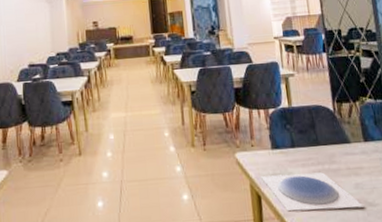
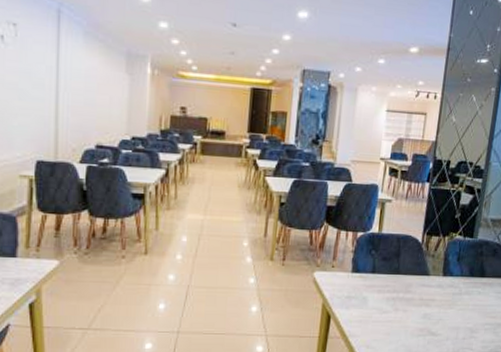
plate: present [261,172,365,212] -> none [335,297,427,336]

